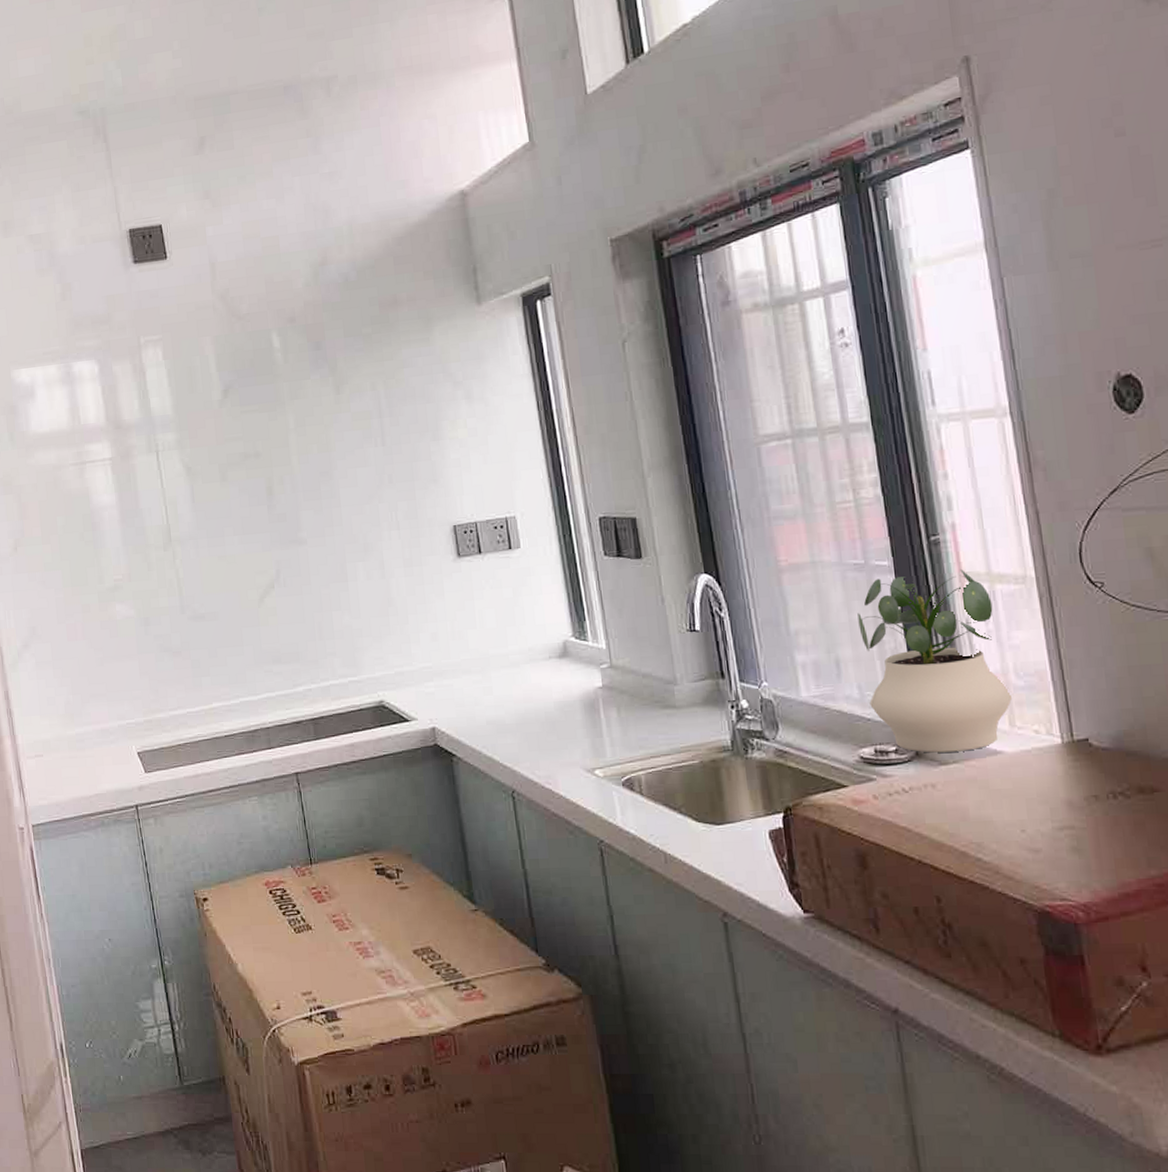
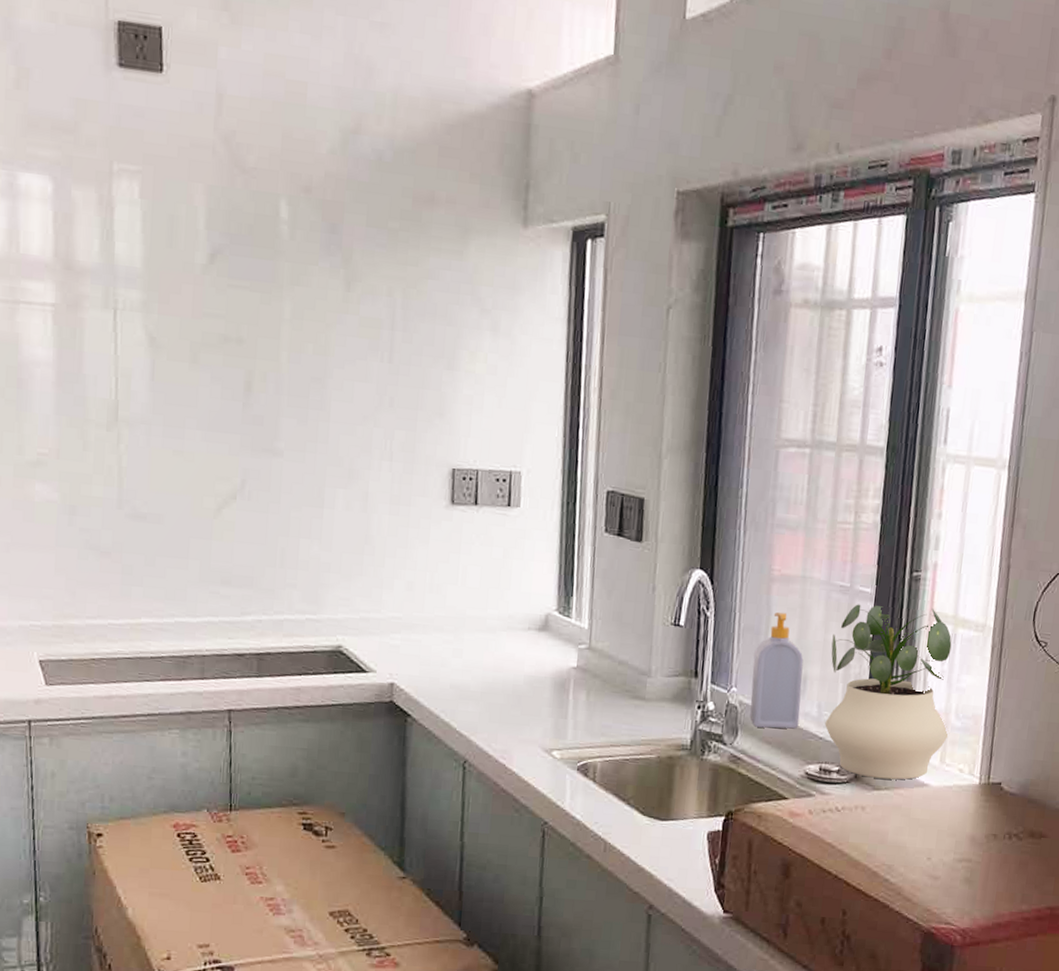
soap bottle: none [777,600,842,718] -> present [749,612,804,729]

